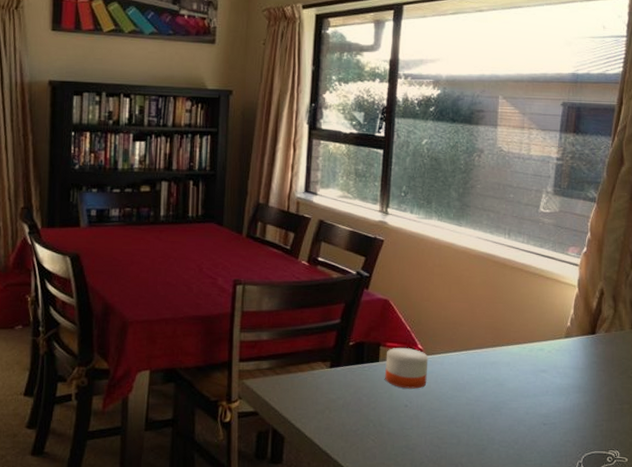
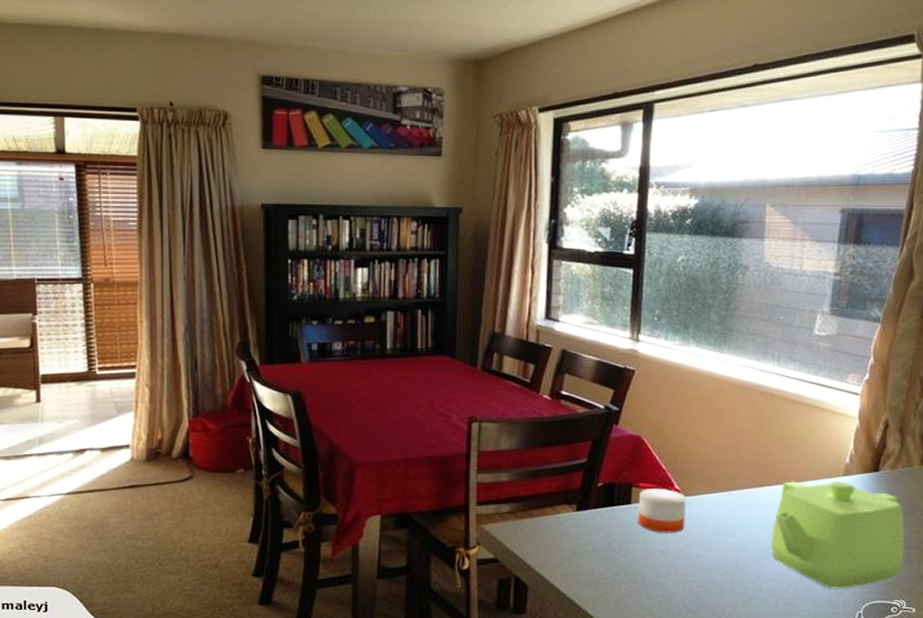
teapot: none [502,342,618,441] -> present [770,481,905,589]

